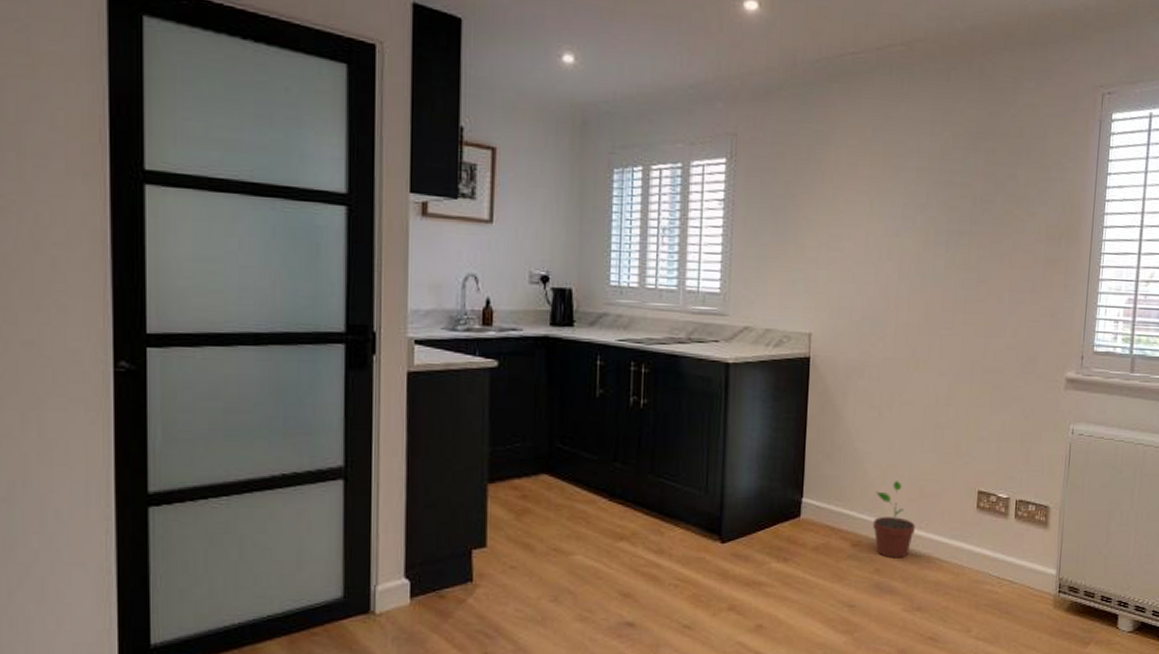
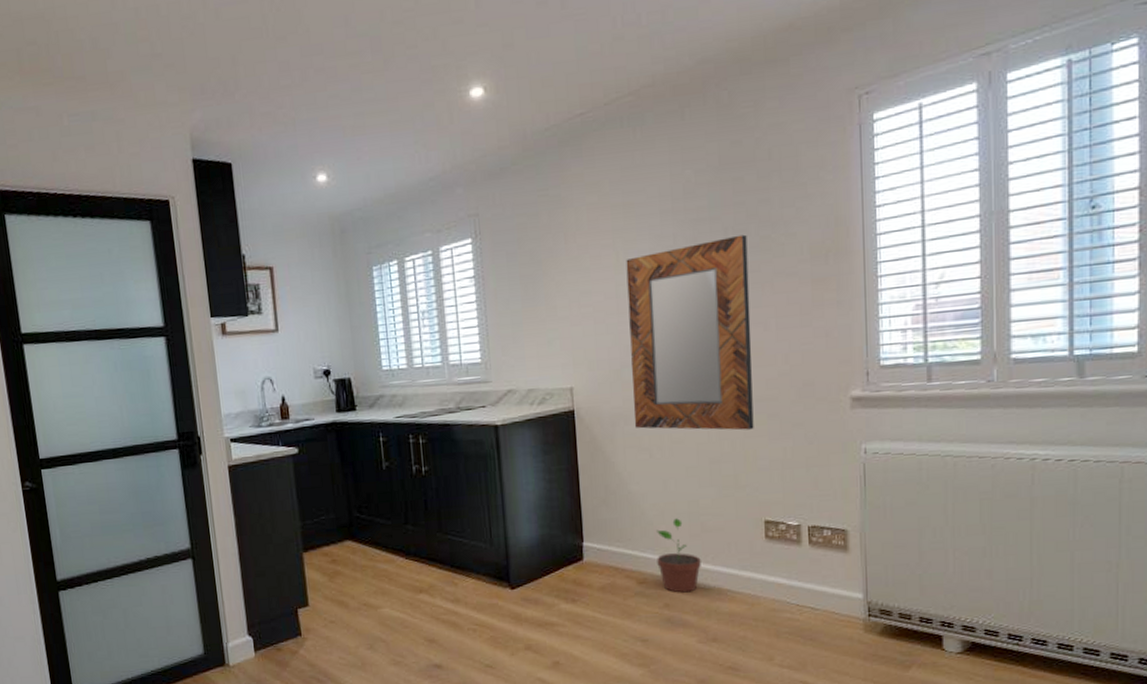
home mirror: none [867,204,993,399] -> present [626,234,754,431]

